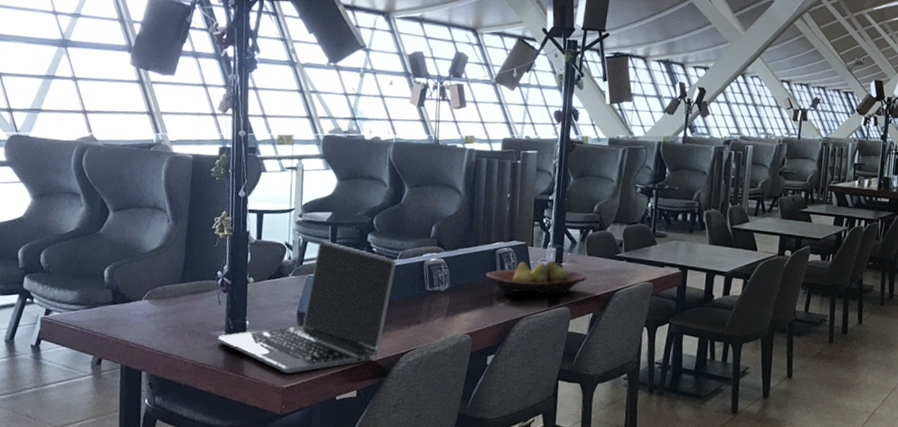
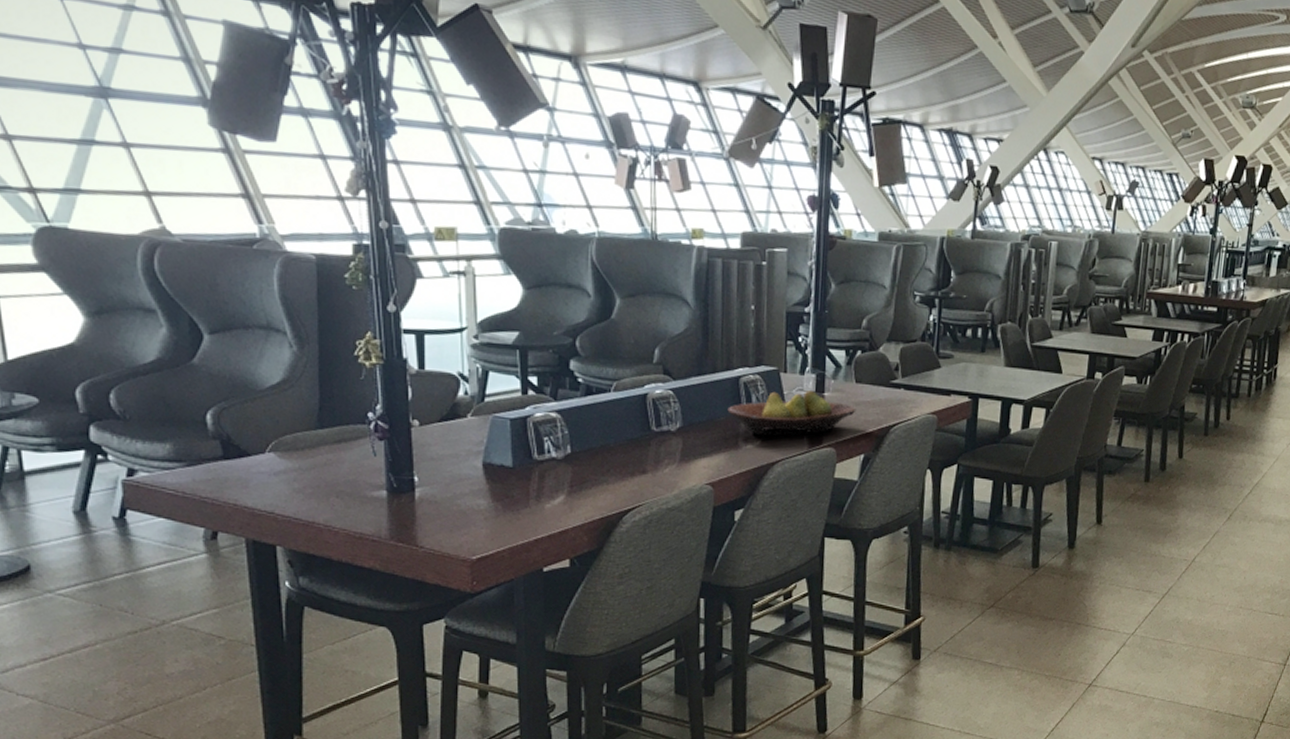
laptop: present [218,240,397,374] -> none [378,369,611,541]

